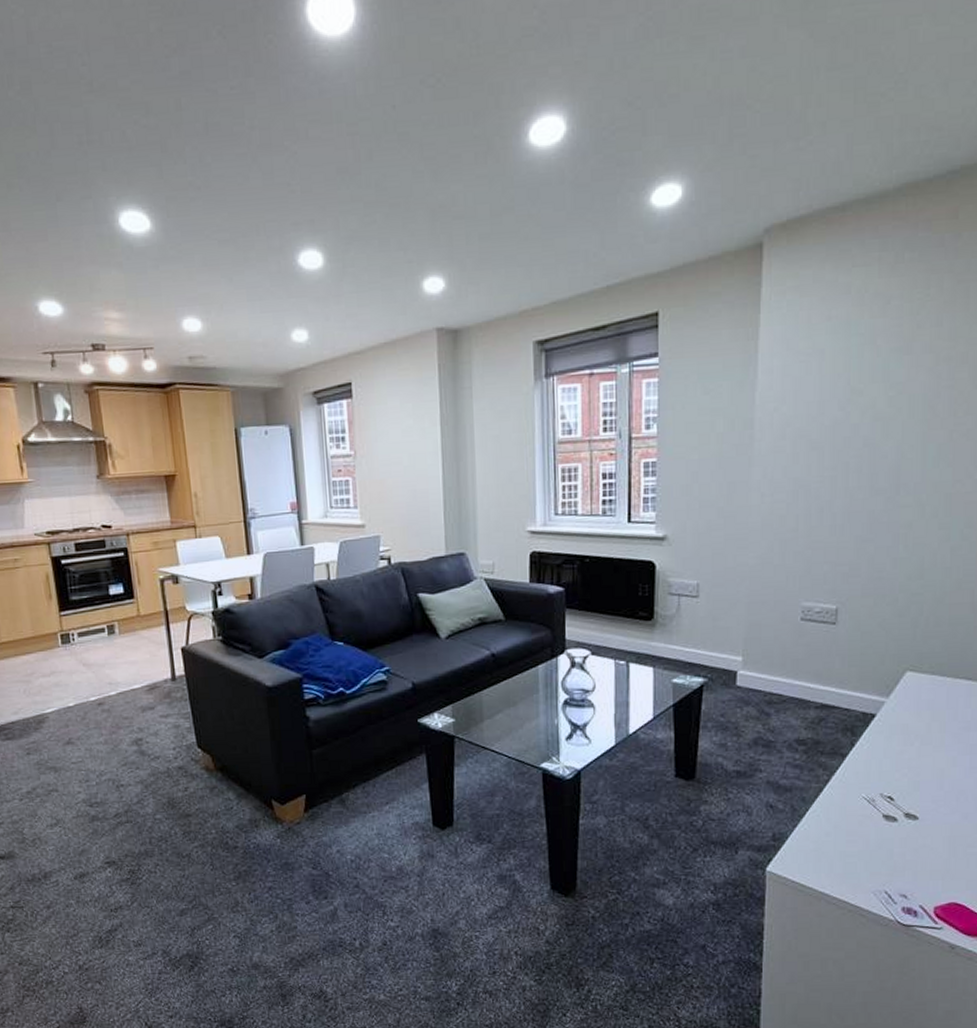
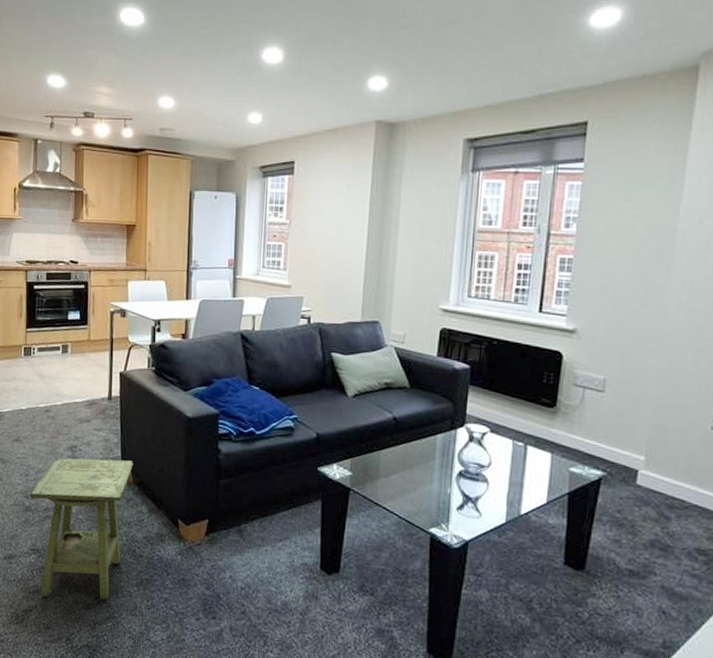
side table: none [93,745,213,913] -> present [29,457,133,600]

